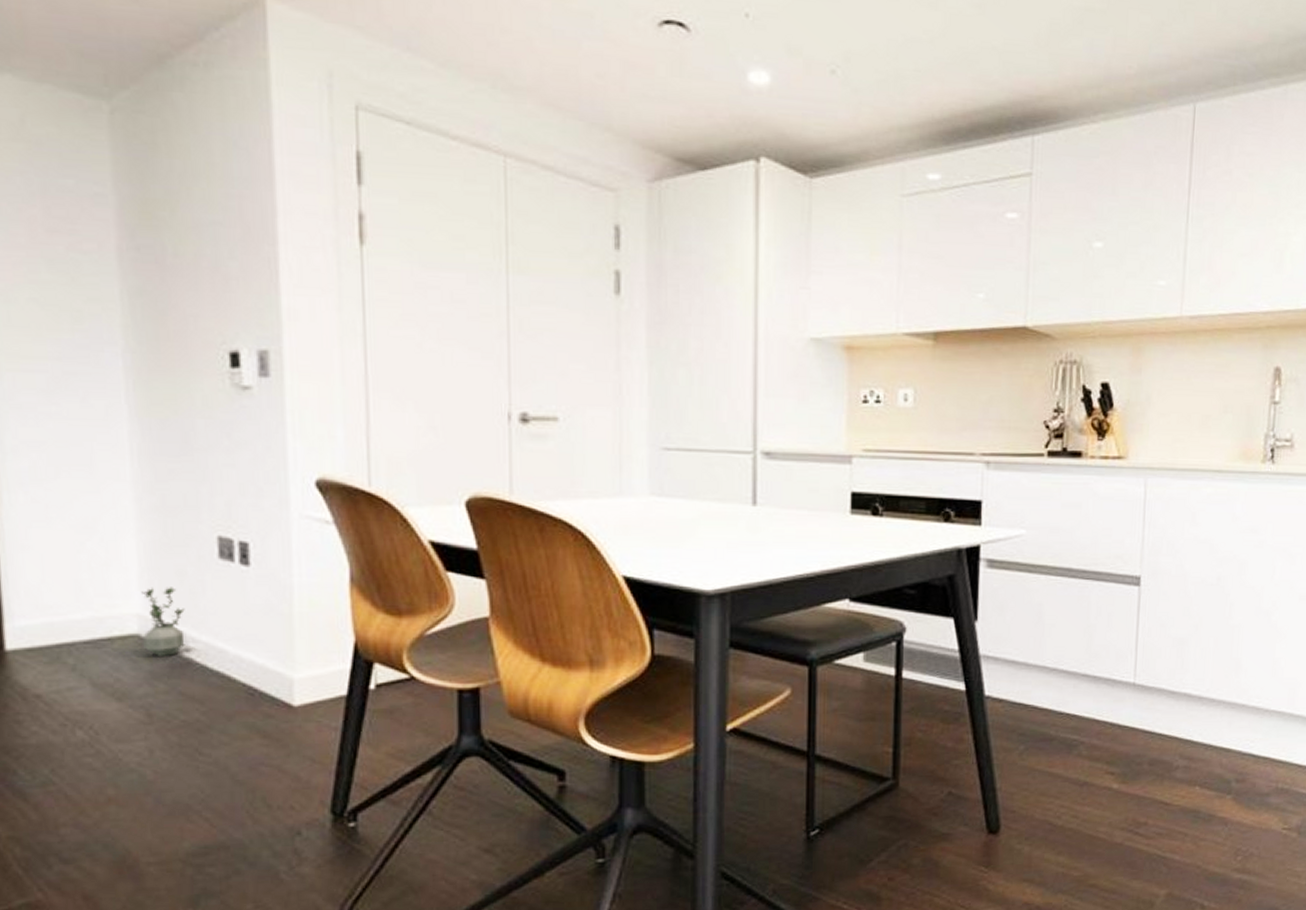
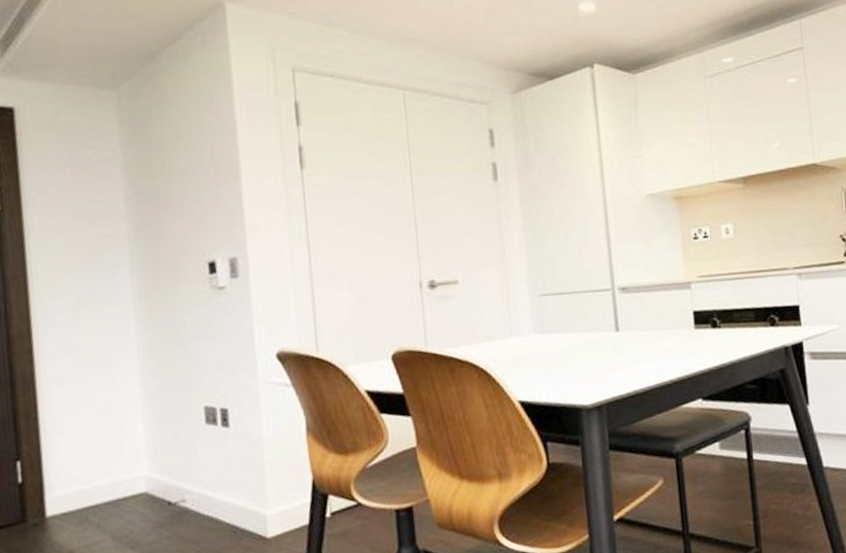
potted plant: present [141,587,187,658] -> none [148,451,184,509]

